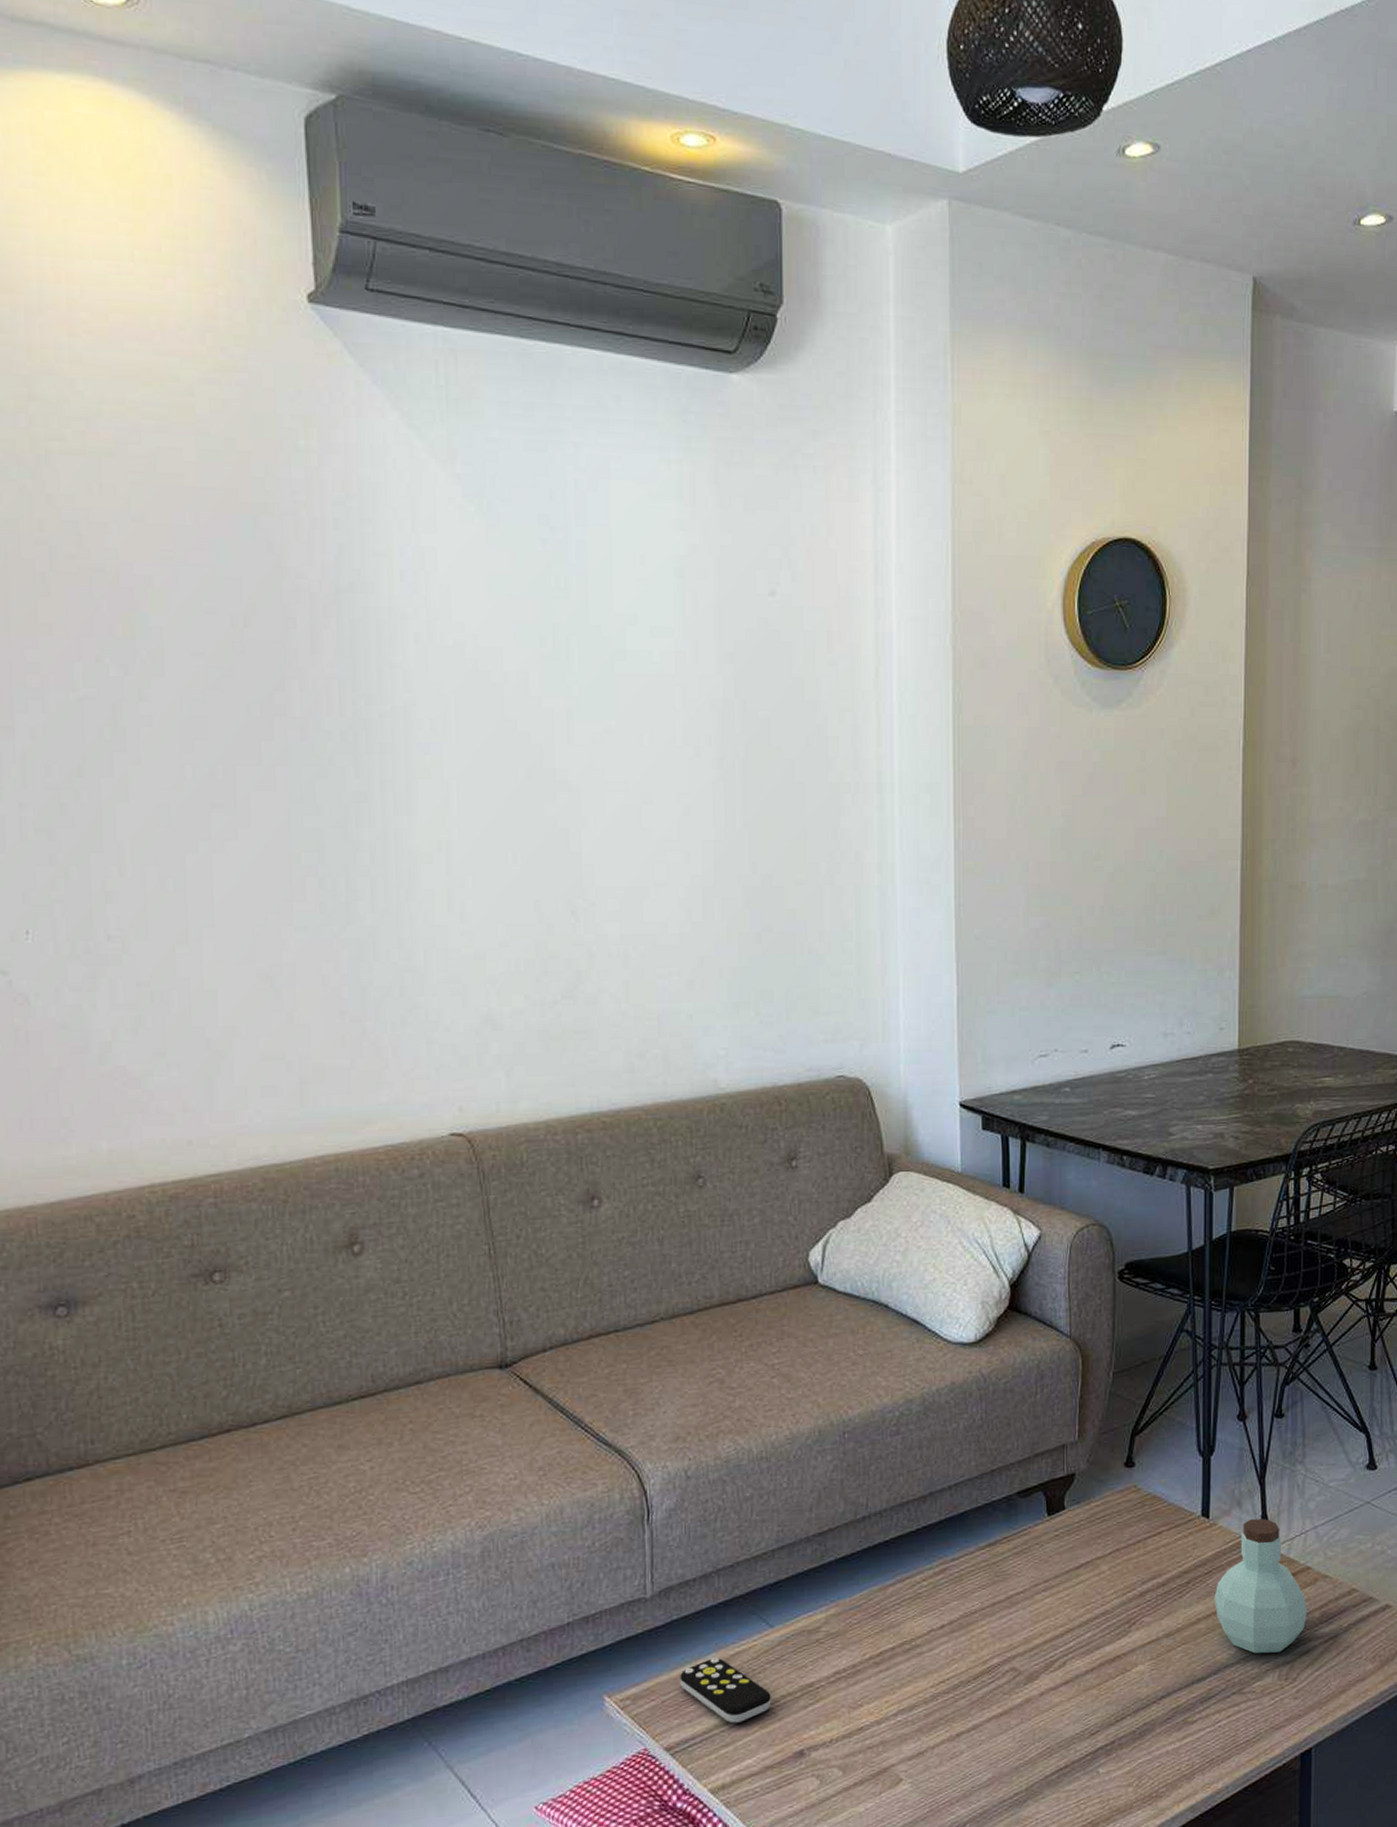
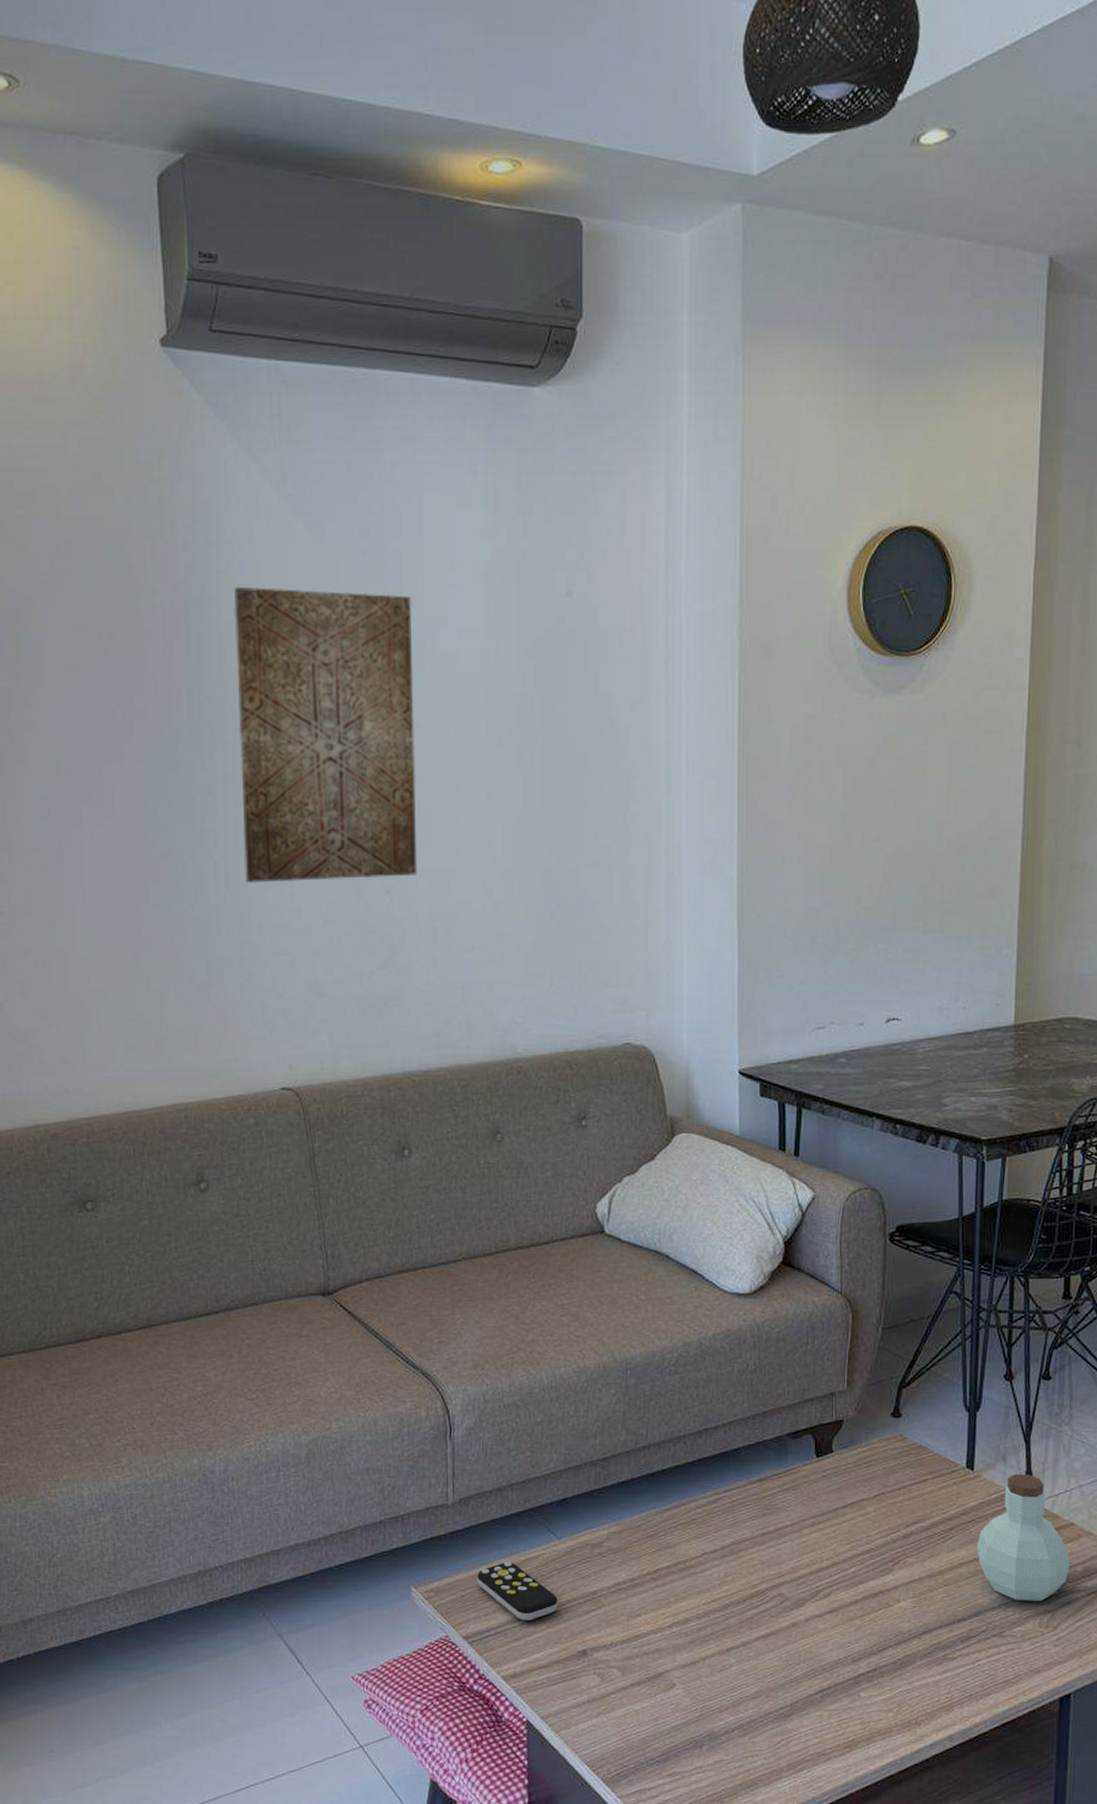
wall art: none [394,571,607,904] -> present [233,586,418,884]

